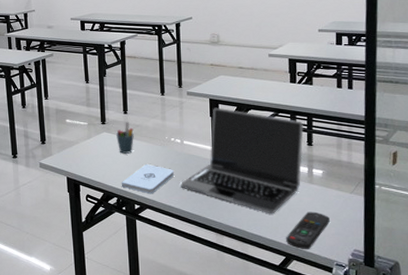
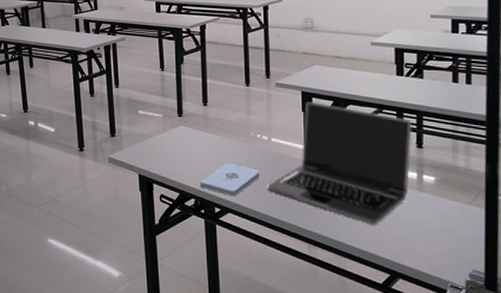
pen holder: present [116,122,134,154] -> none [195,115,215,150]
remote control: present [286,211,330,250] -> none [391,223,443,268]

